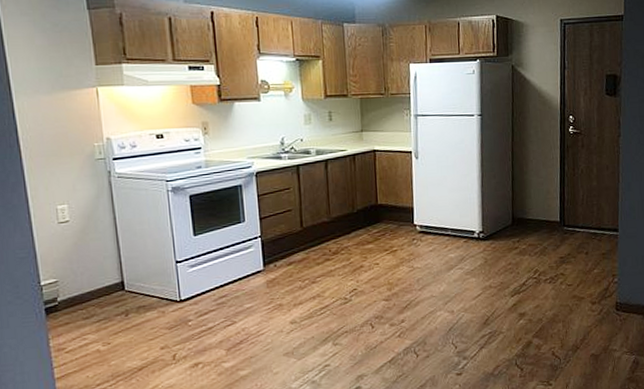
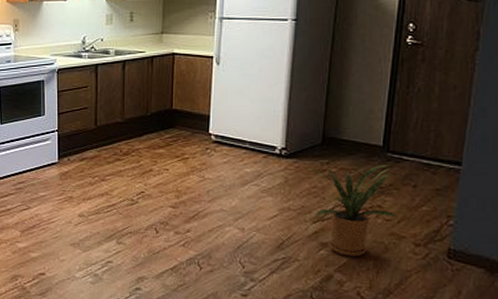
house plant: none [500,236,578,322] -> present [305,163,399,257]

